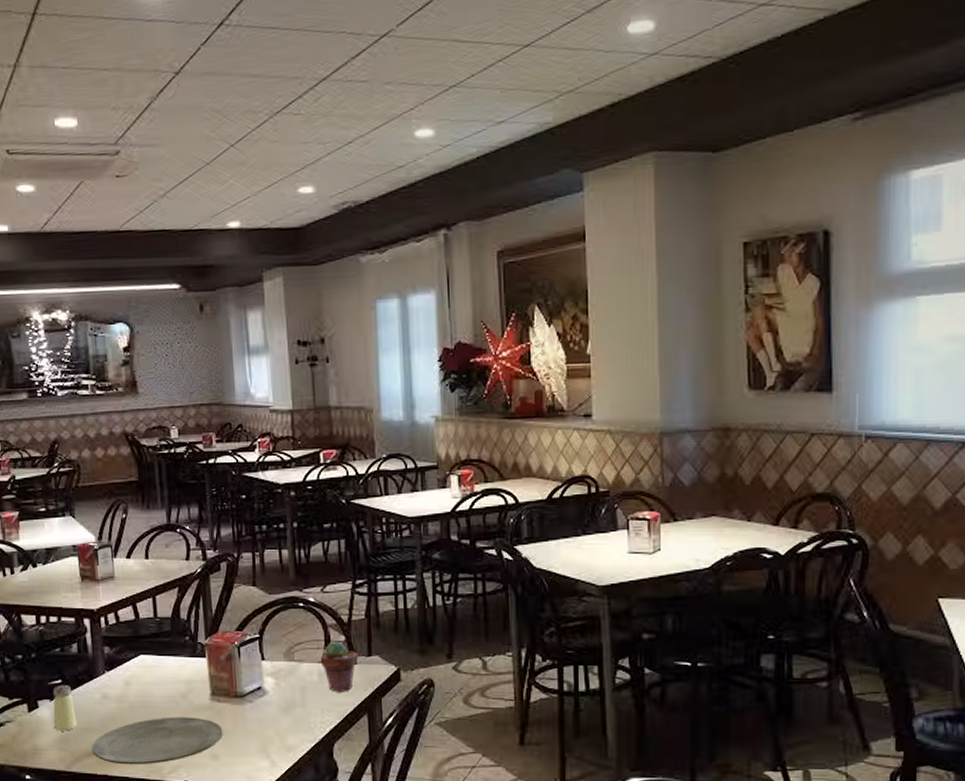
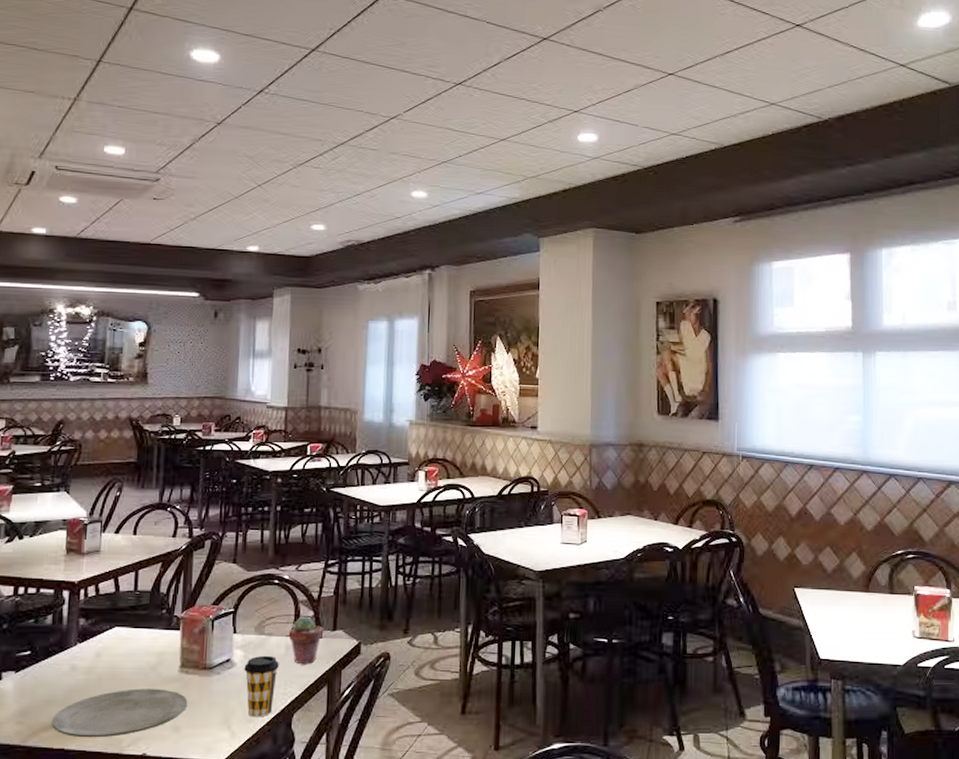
saltshaker: present [53,685,78,731] -> none [14,656,41,704]
coffee cup: none [277,682,313,747] -> present [244,655,279,718]

